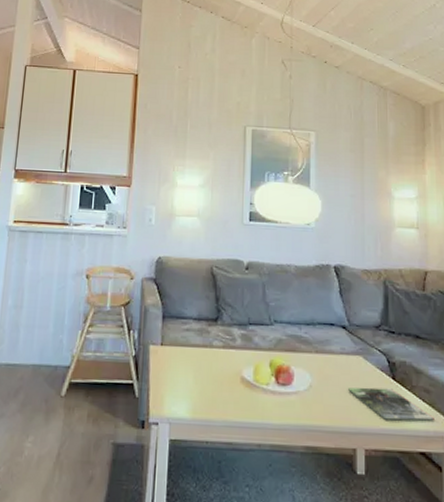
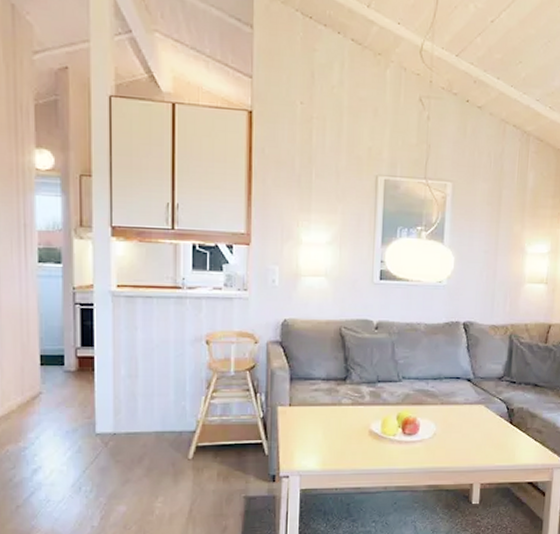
magazine: present [348,387,434,421] -> none [469,432,543,458]

